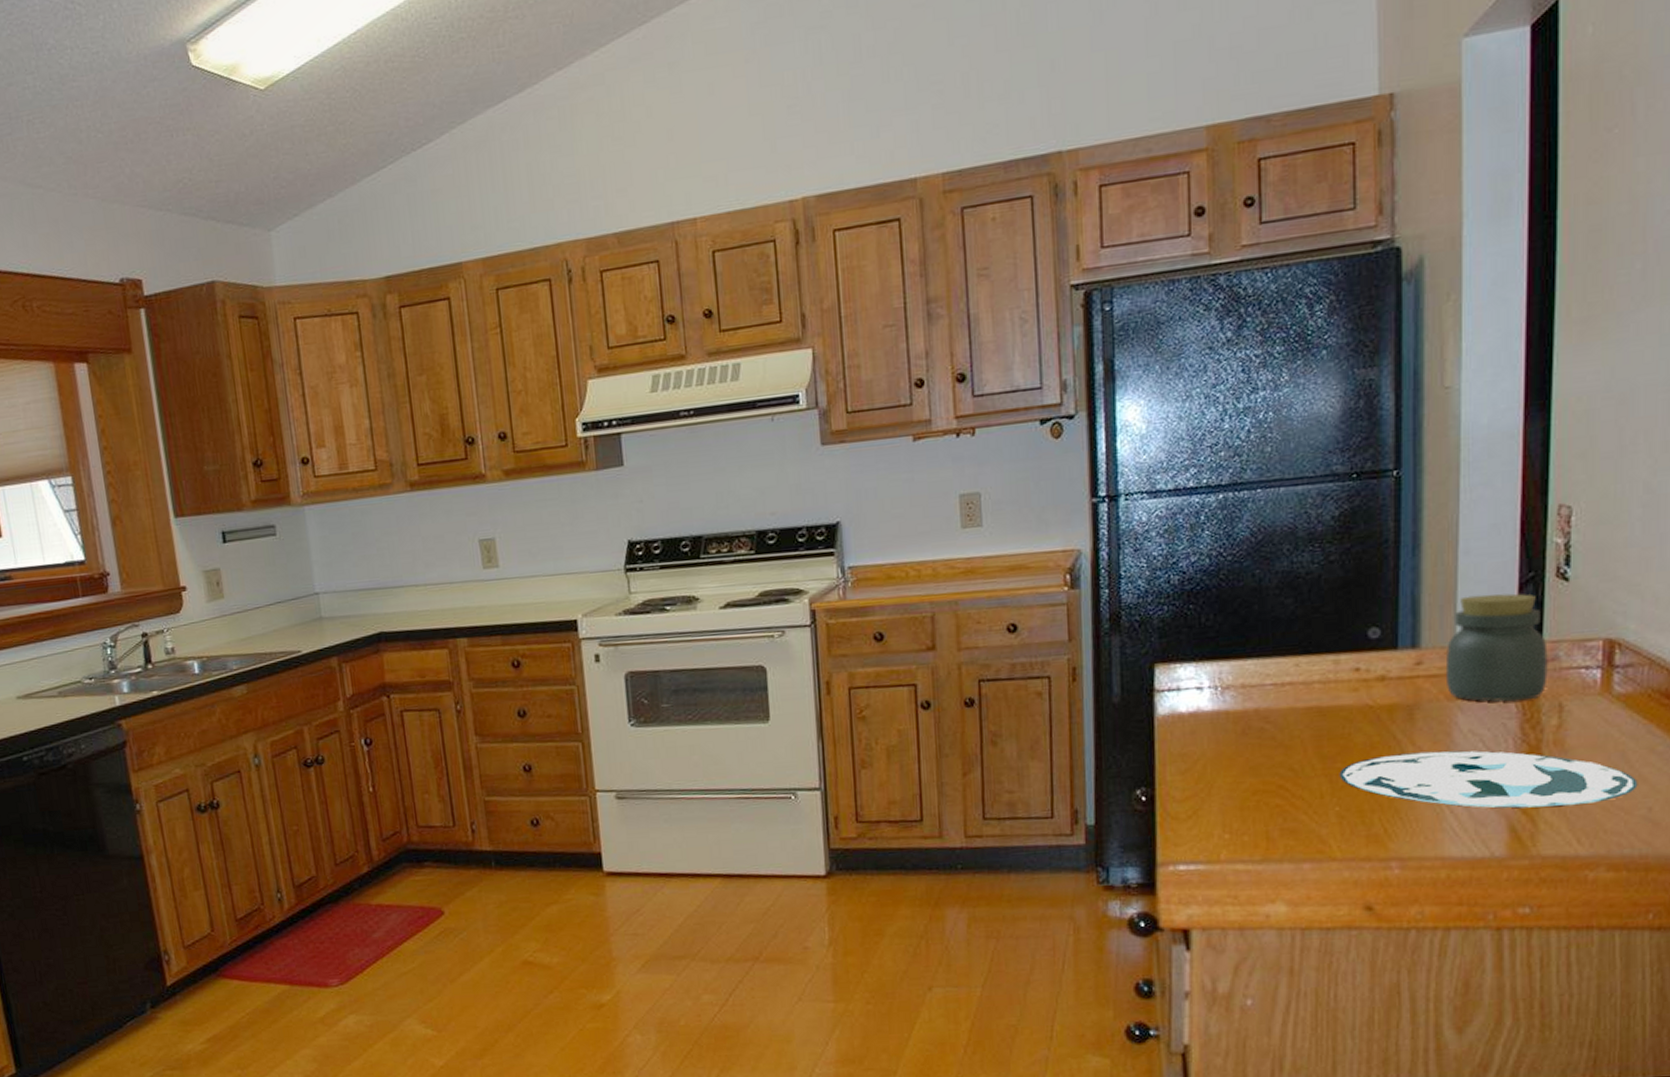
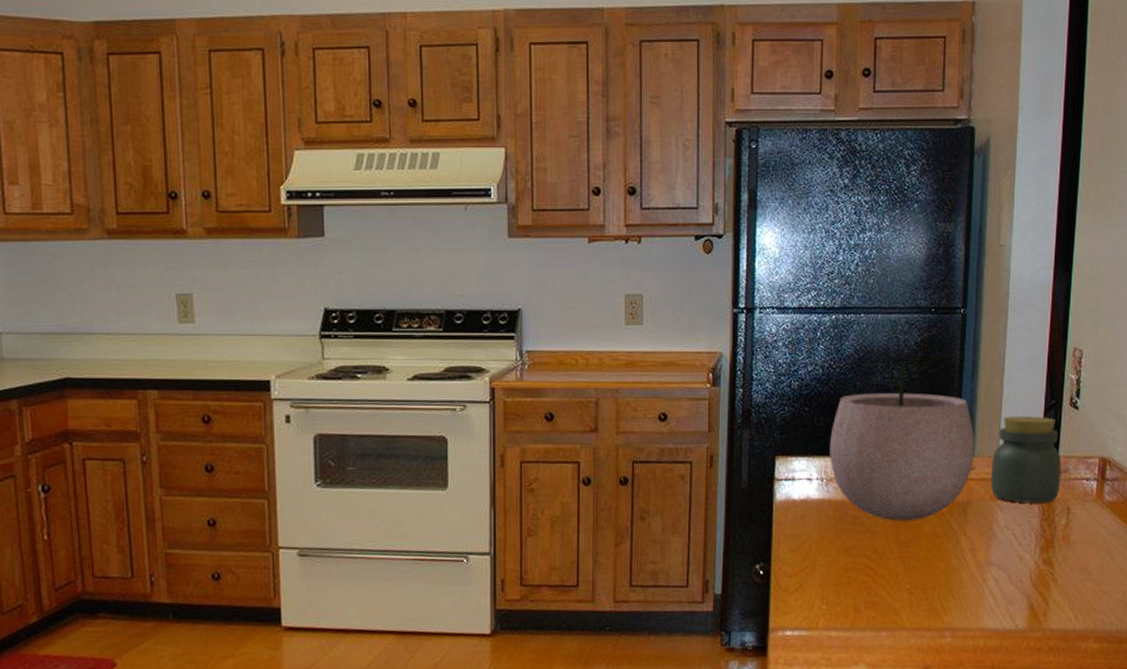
plant pot: none [1224,523,1421,732] -> present [830,346,975,521]
plate: present [1339,750,1638,808] -> none [911,541,1117,590]

